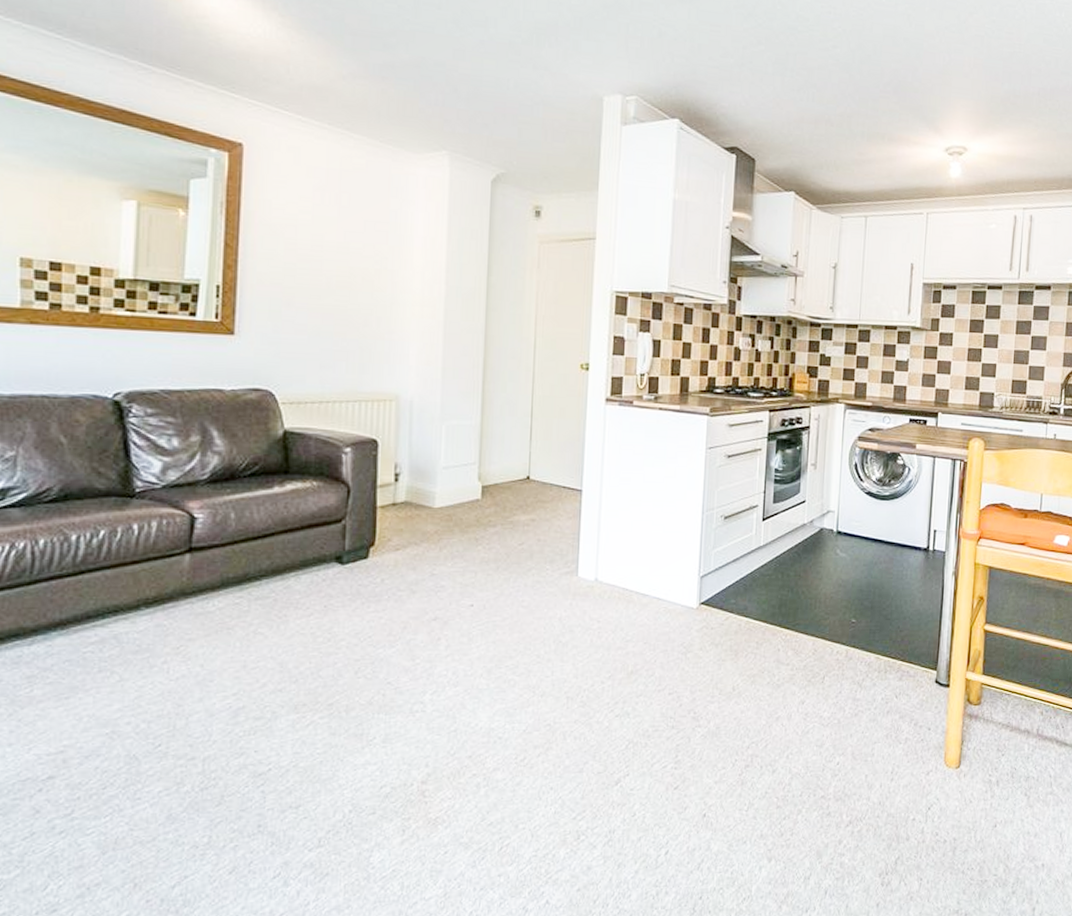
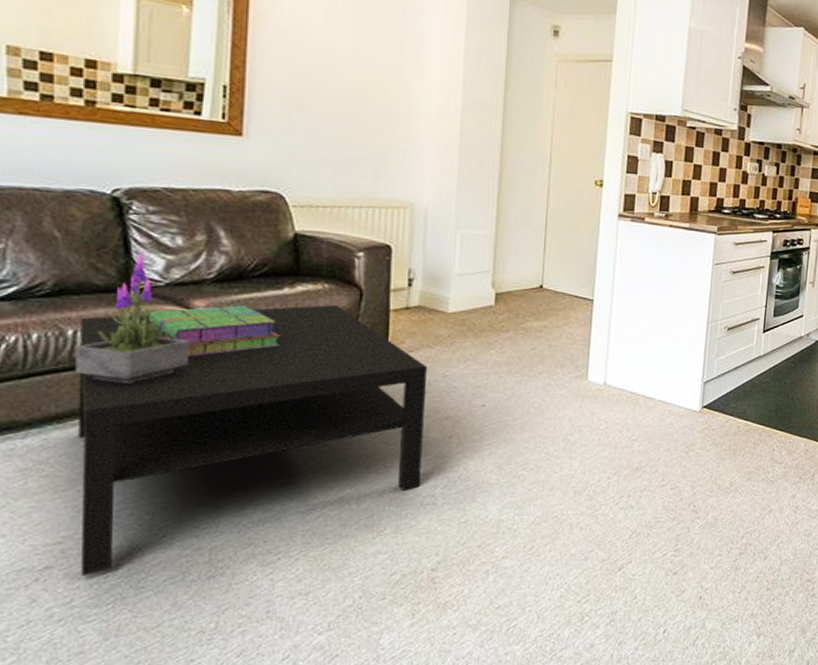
potted plant: none [78,455,185,588] -> present [75,252,191,383]
coffee table: none [80,503,415,787] -> present [78,305,428,577]
stack of books: none [146,506,271,559] -> present [149,305,281,357]

